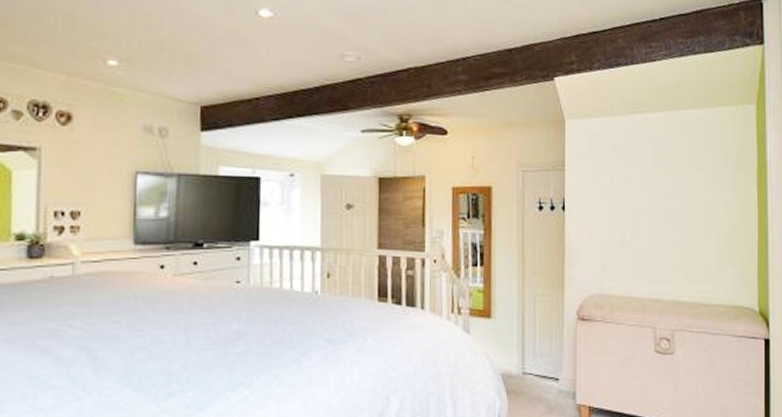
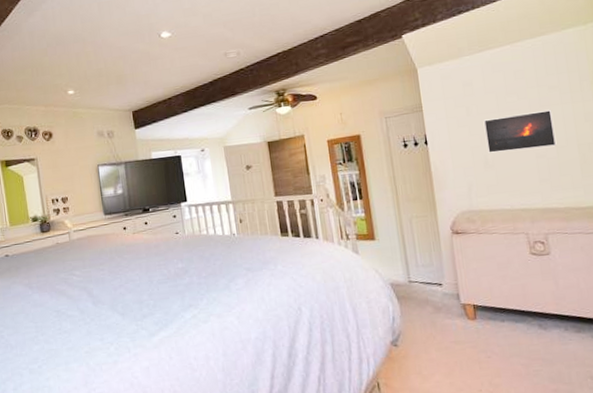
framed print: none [626,191,695,233] -> present [483,110,557,153]

